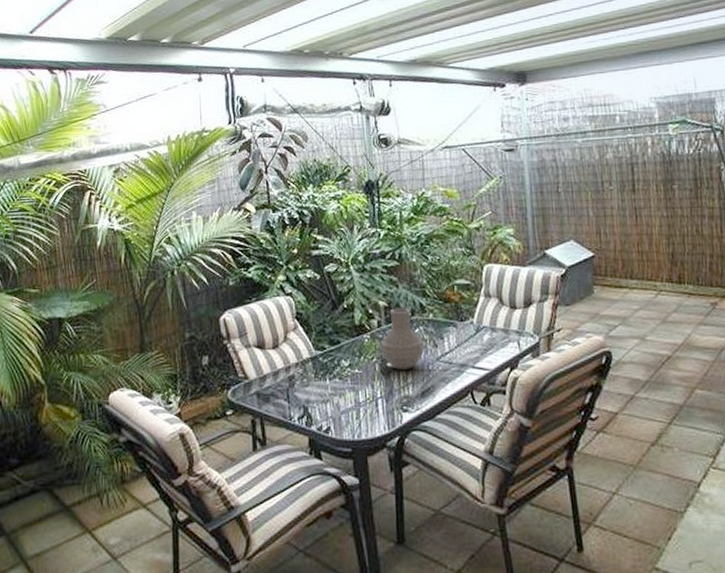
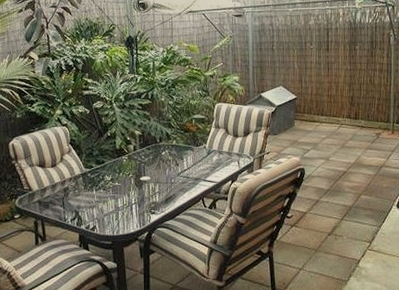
vase: present [380,308,424,370] -> none [135,136,168,183]

